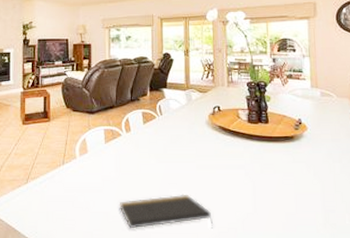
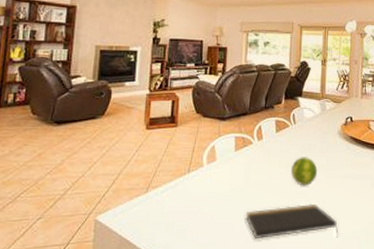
fruit: none [160,148,188,177] -> present [291,157,318,186]

